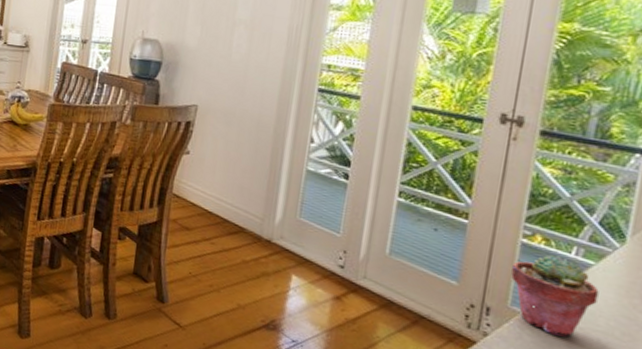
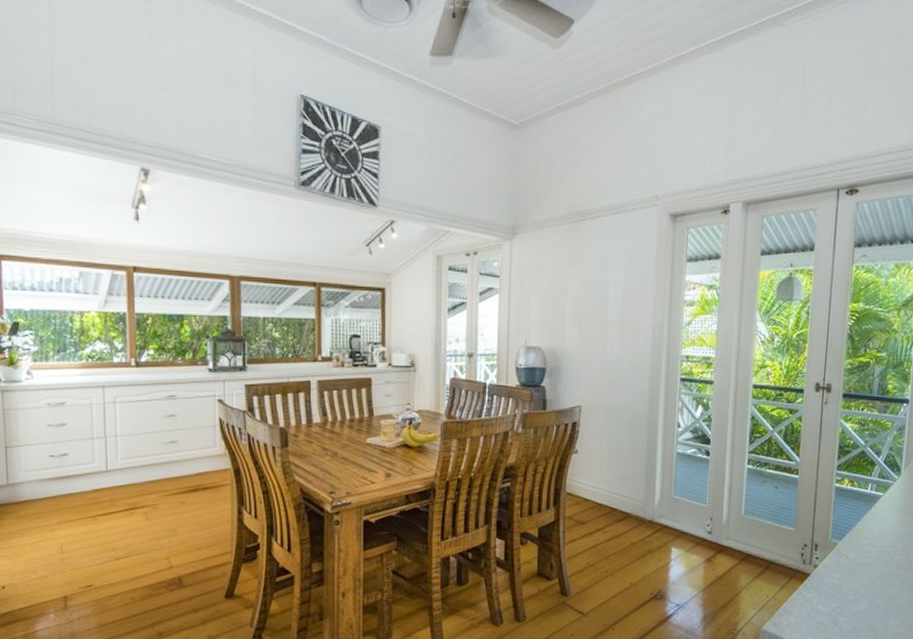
potted succulent: present [510,255,599,337] -> none [829,493,887,556]

